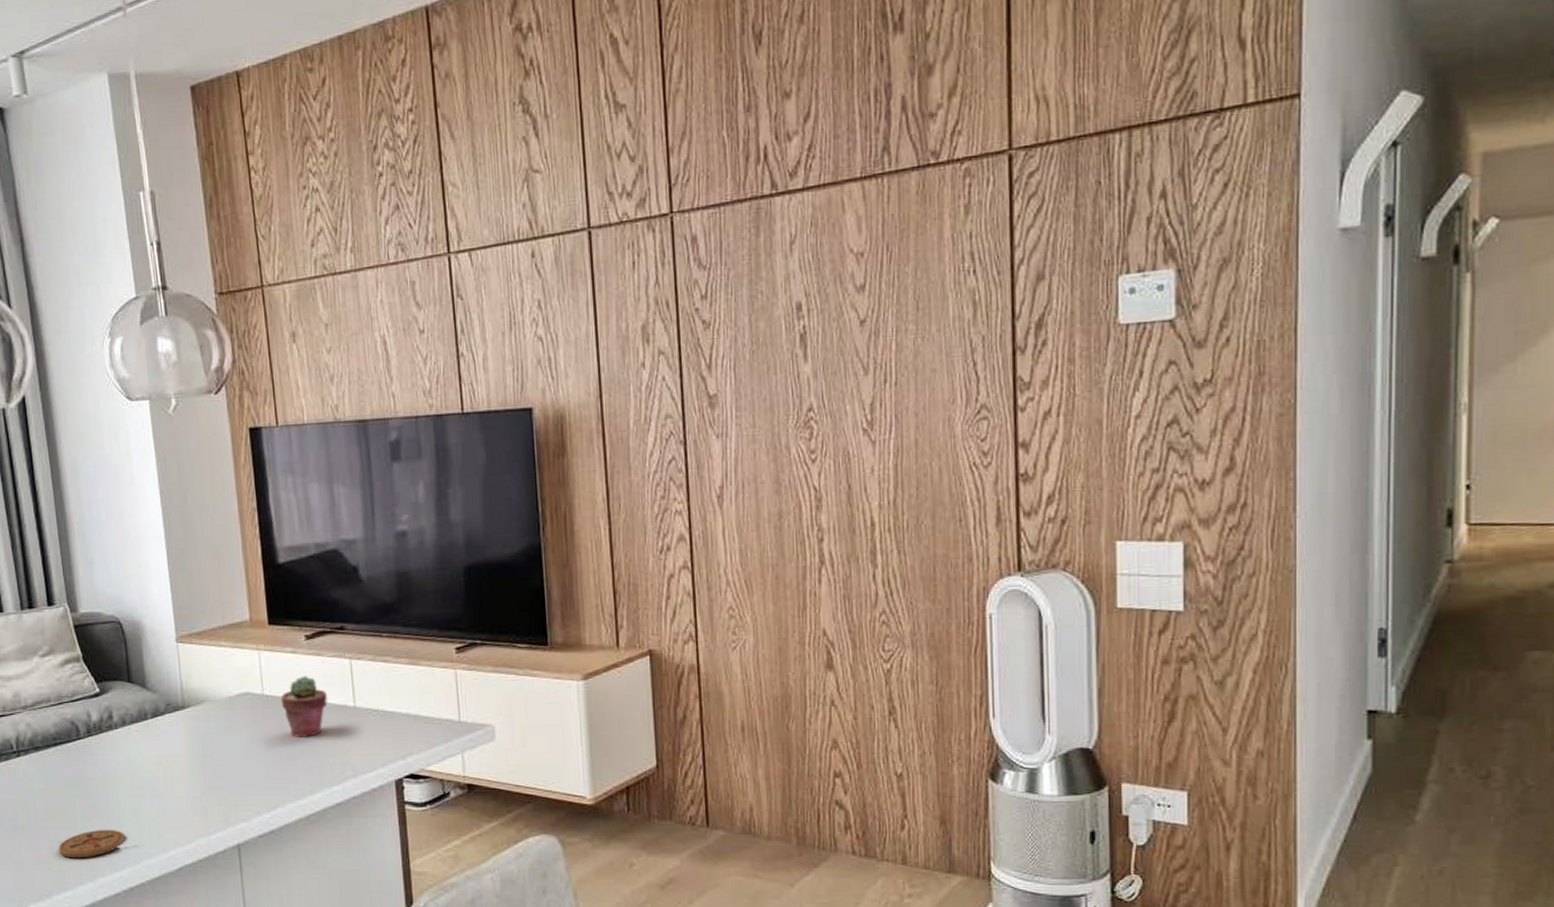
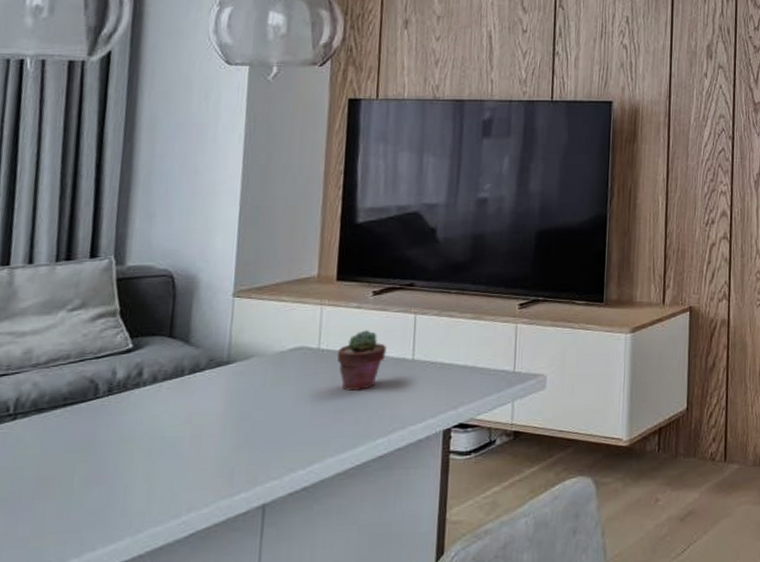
coaster: present [59,829,126,859] -> none [42,496,131,533]

